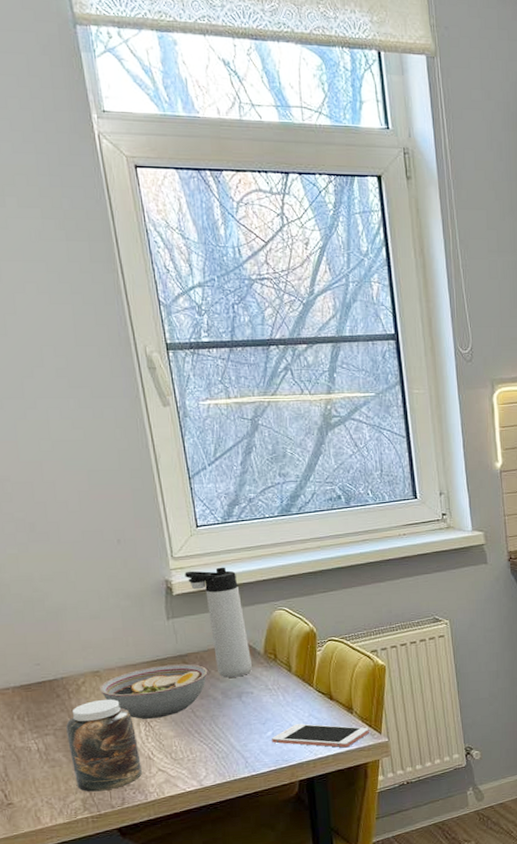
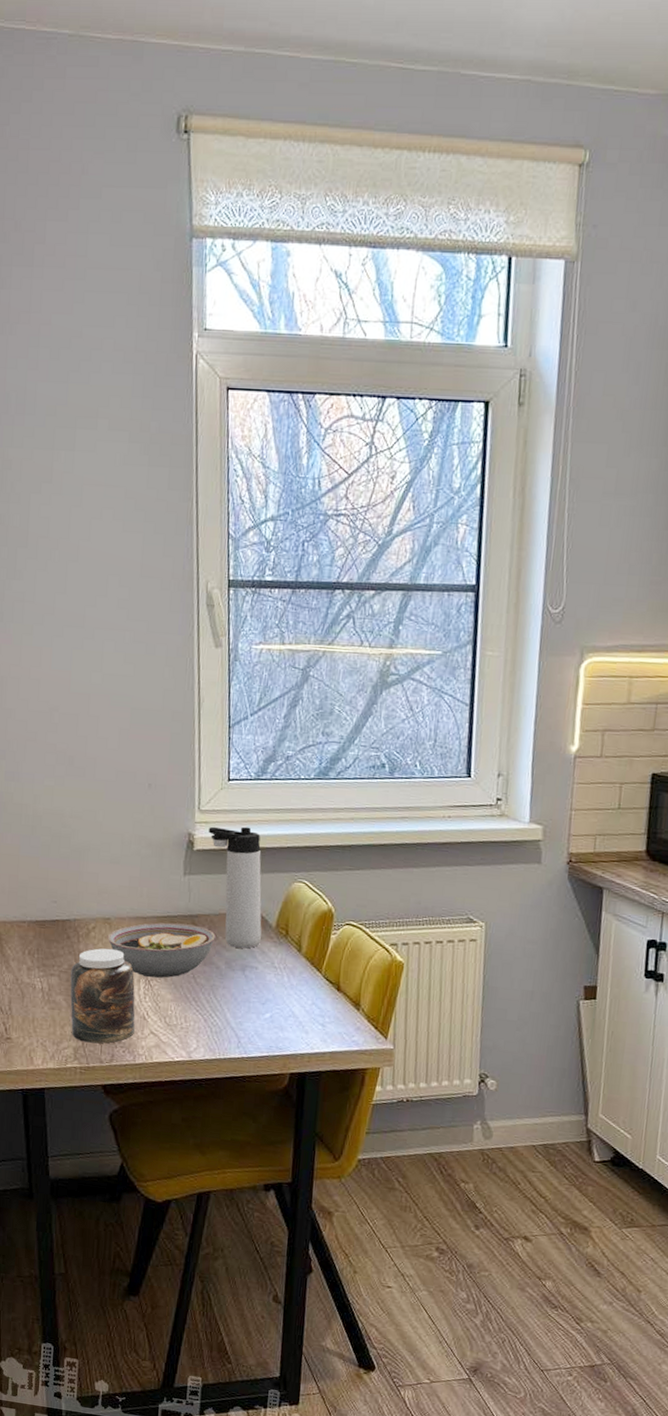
cell phone: present [272,723,369,748] -> none [269,1010,375,1047]

